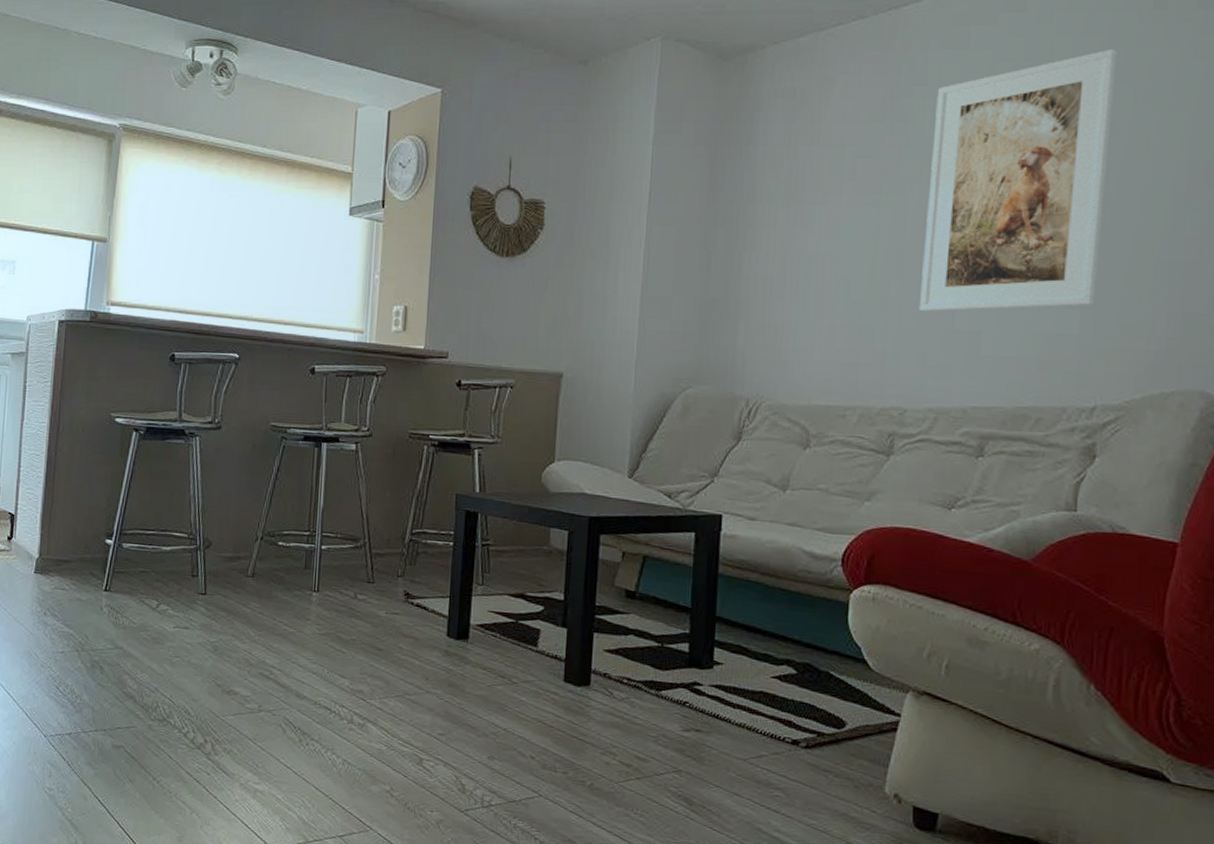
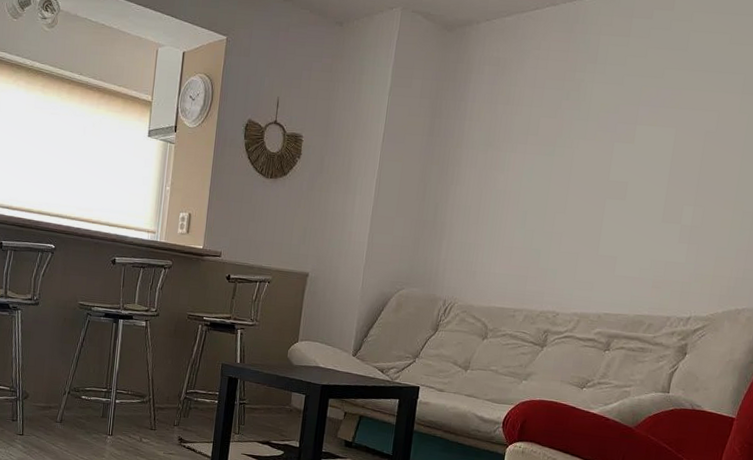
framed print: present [918,48,1117,312] -> none [574,45,735,242]

